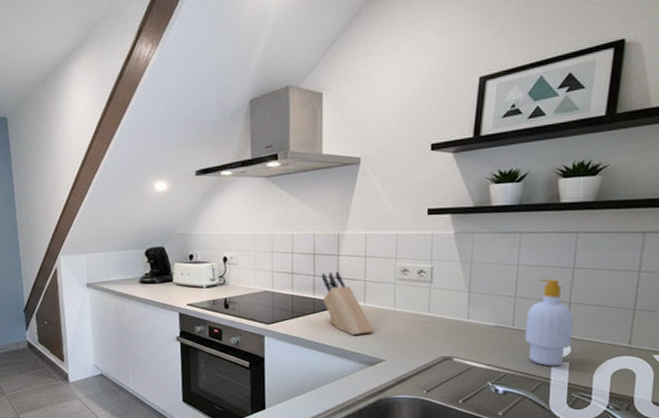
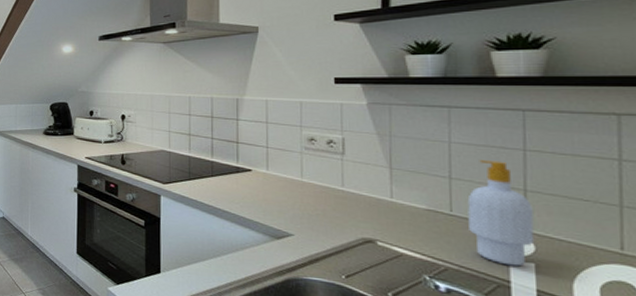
knife block: present [321,272,374,335] -> none [220,136,279,204]

